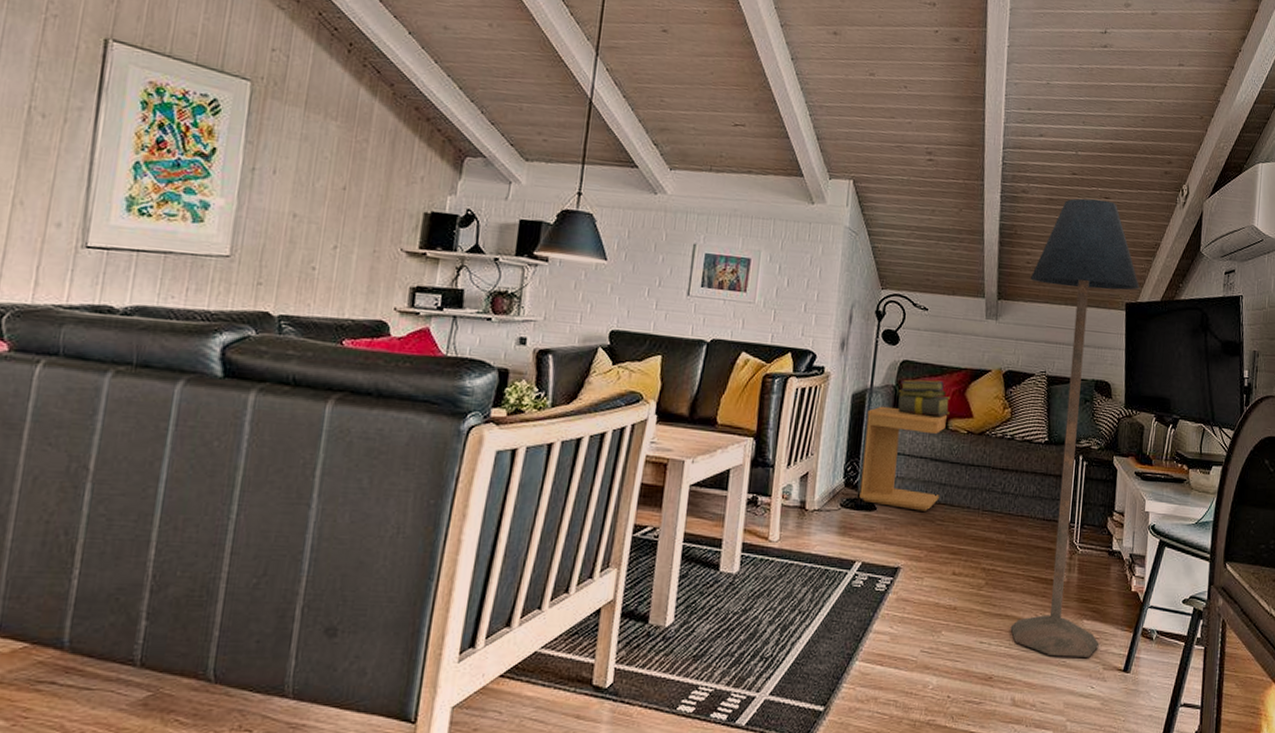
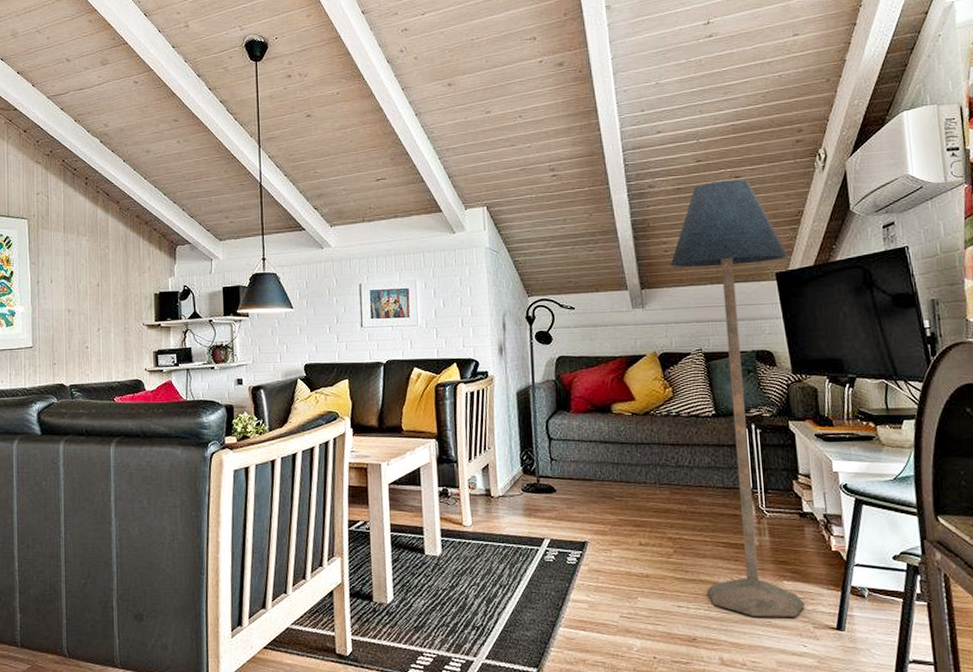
side table: present [859,406,948,511] -> none [533,399,614,490]
stack of books: present [898,379,950,416] -> none [558,370,611,404]

